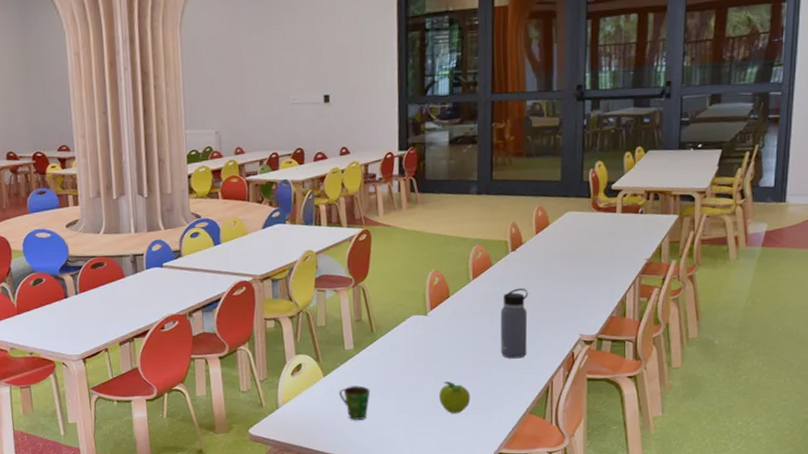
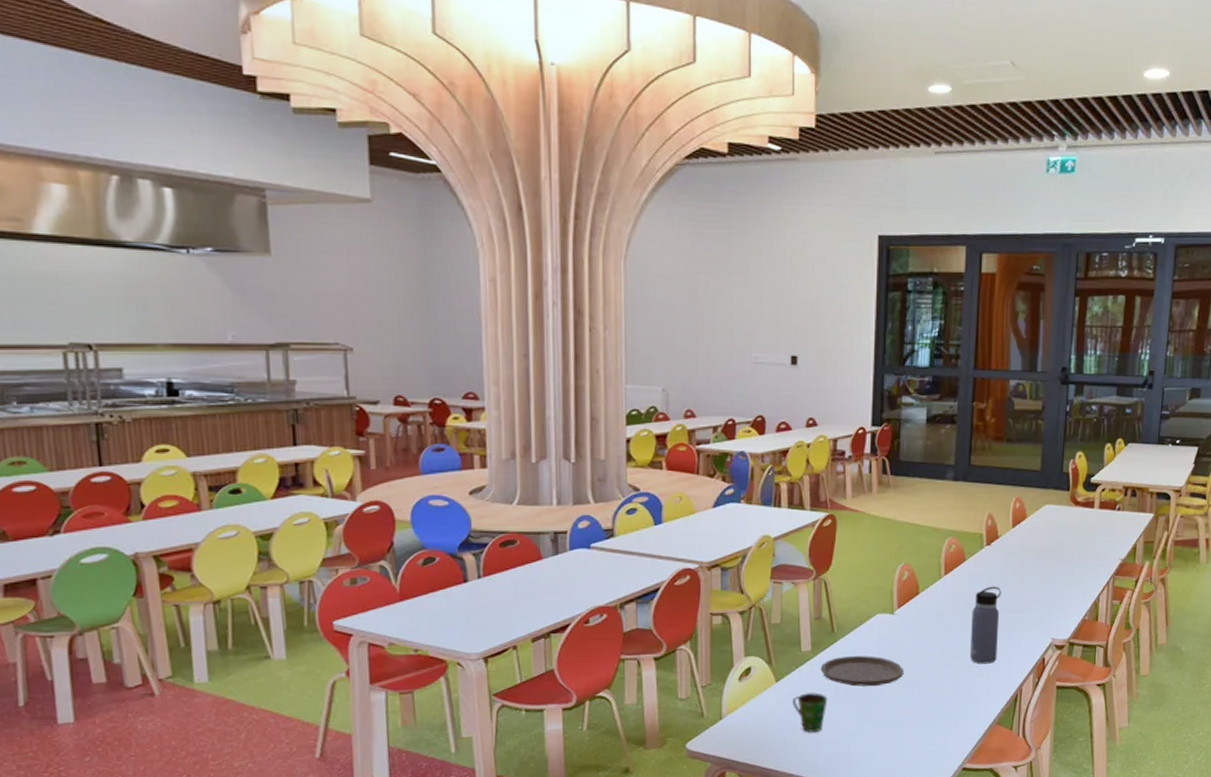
plate: none [362,352,438,380] -> present [820,655,903,687]
fruit: present [439,381,471,414] -> none [903,688,936,725]

